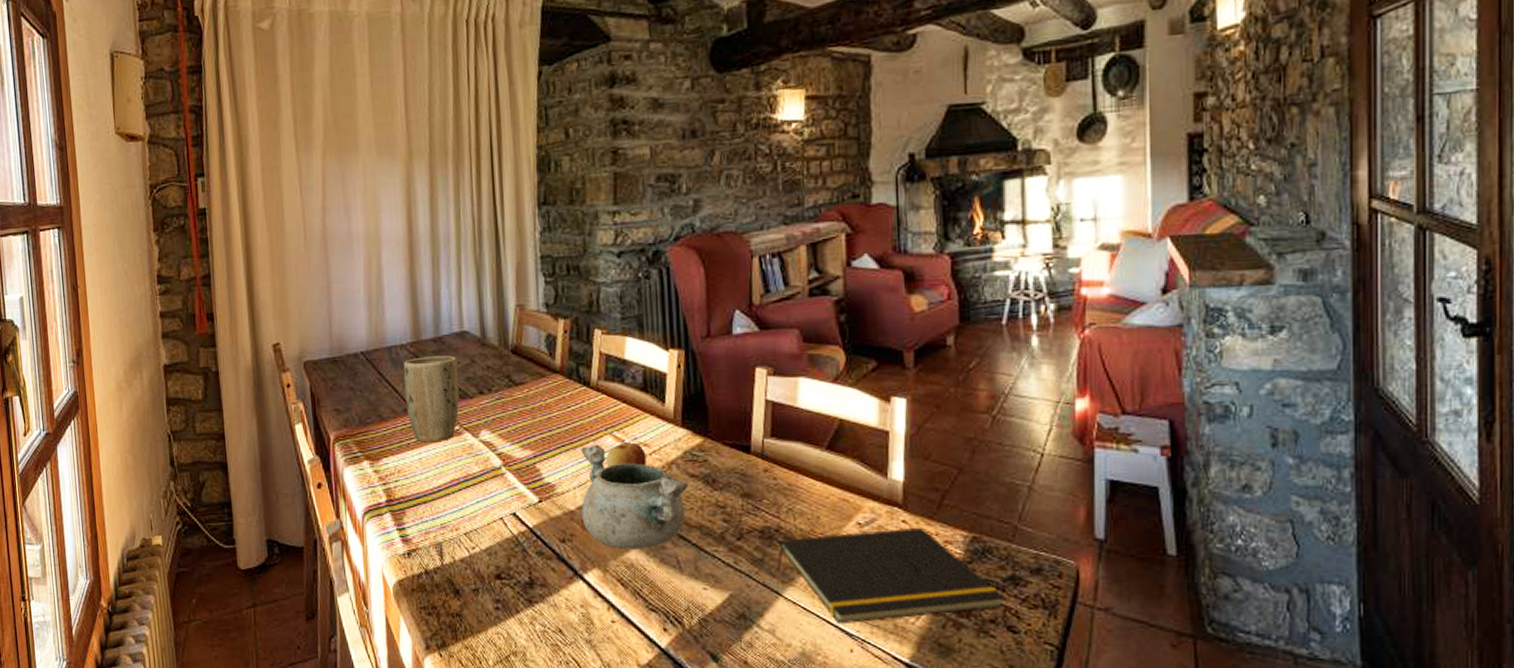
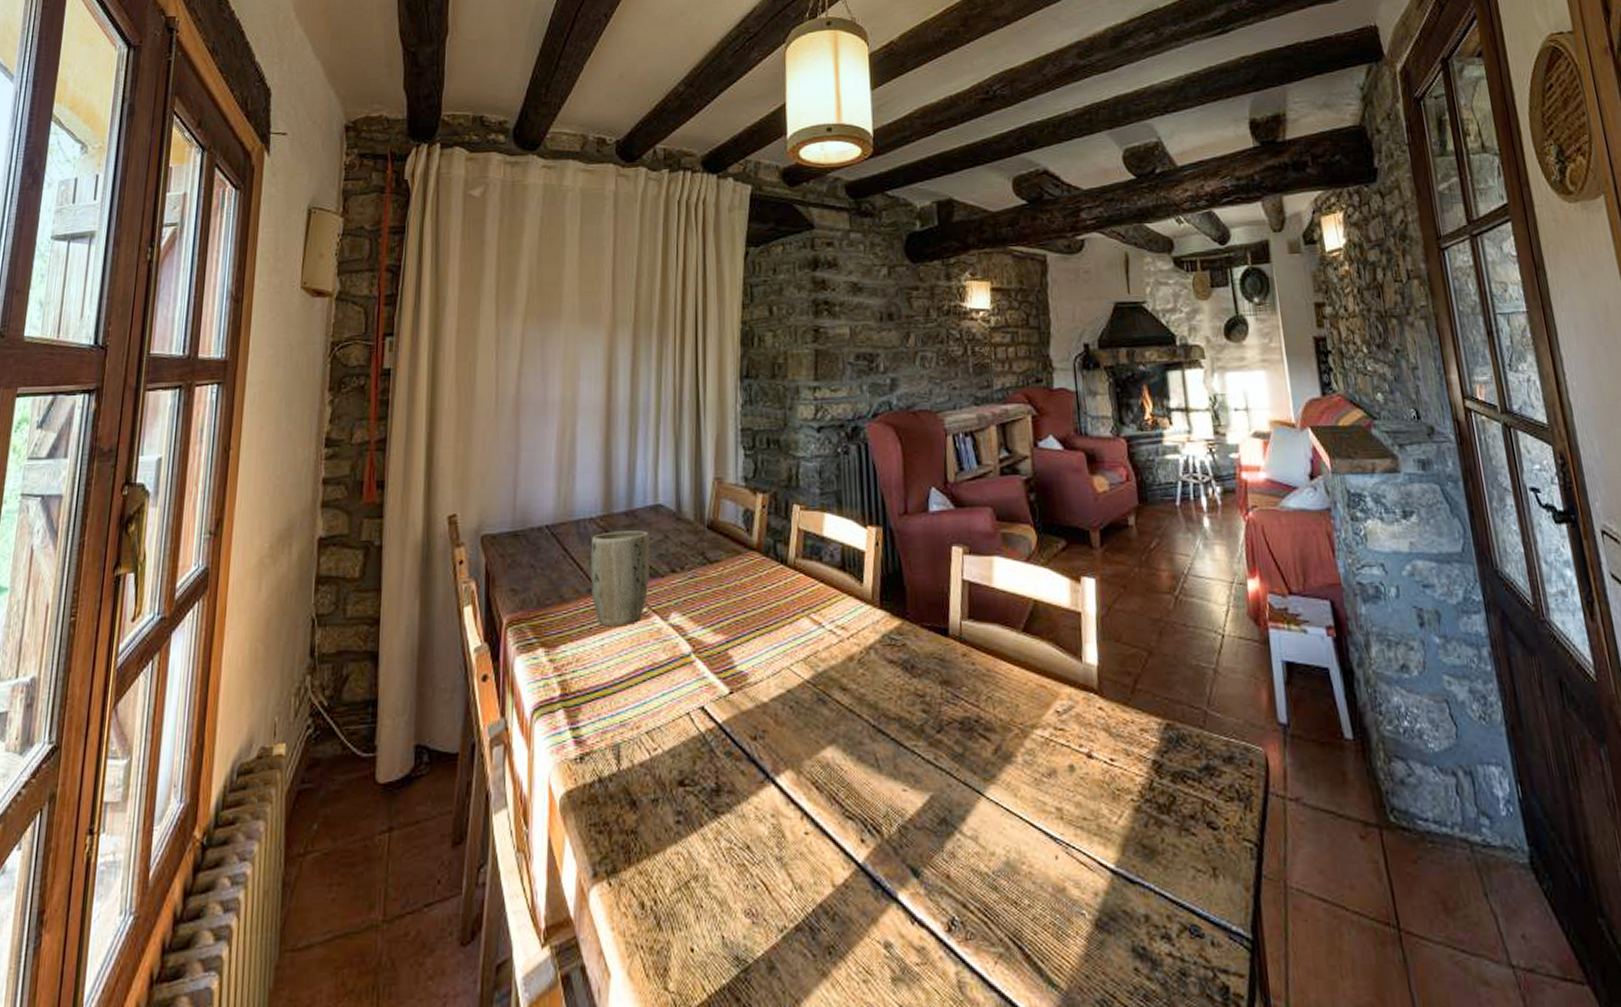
decorative bowl: present [581,444,688,550] -> none [775,628,886,747]
apple: present [606,441,646,467] -> none [802,624,844,653]
notepad: present [777,527,1006,625] -> none [978,714,1203,827]

